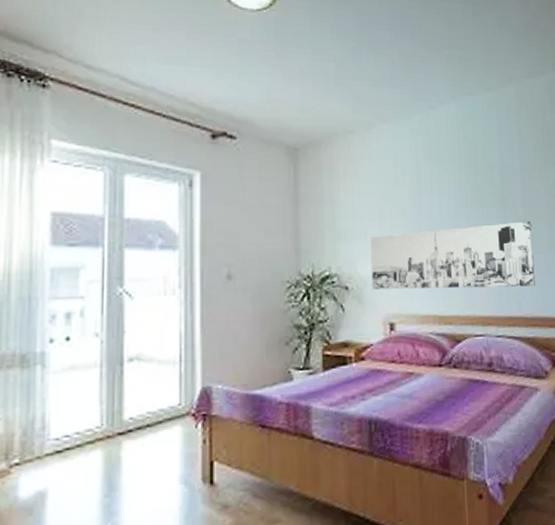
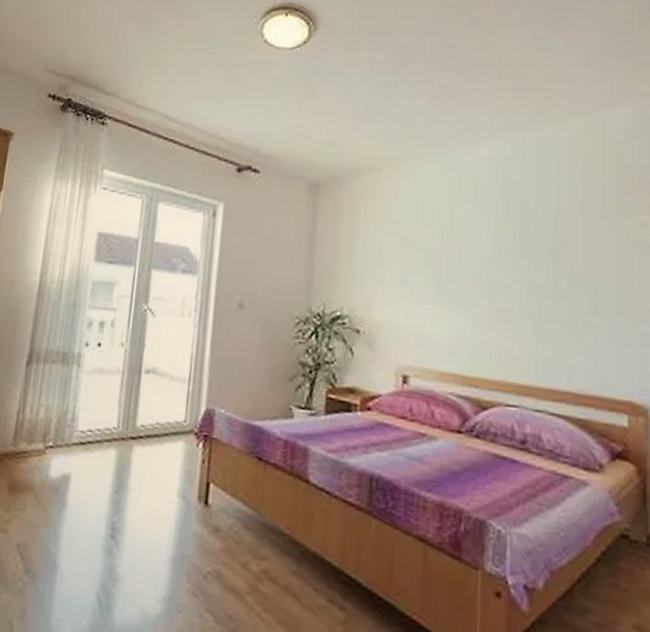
wall art: present [370,221,535,290] -> none [386,278,594,358]

